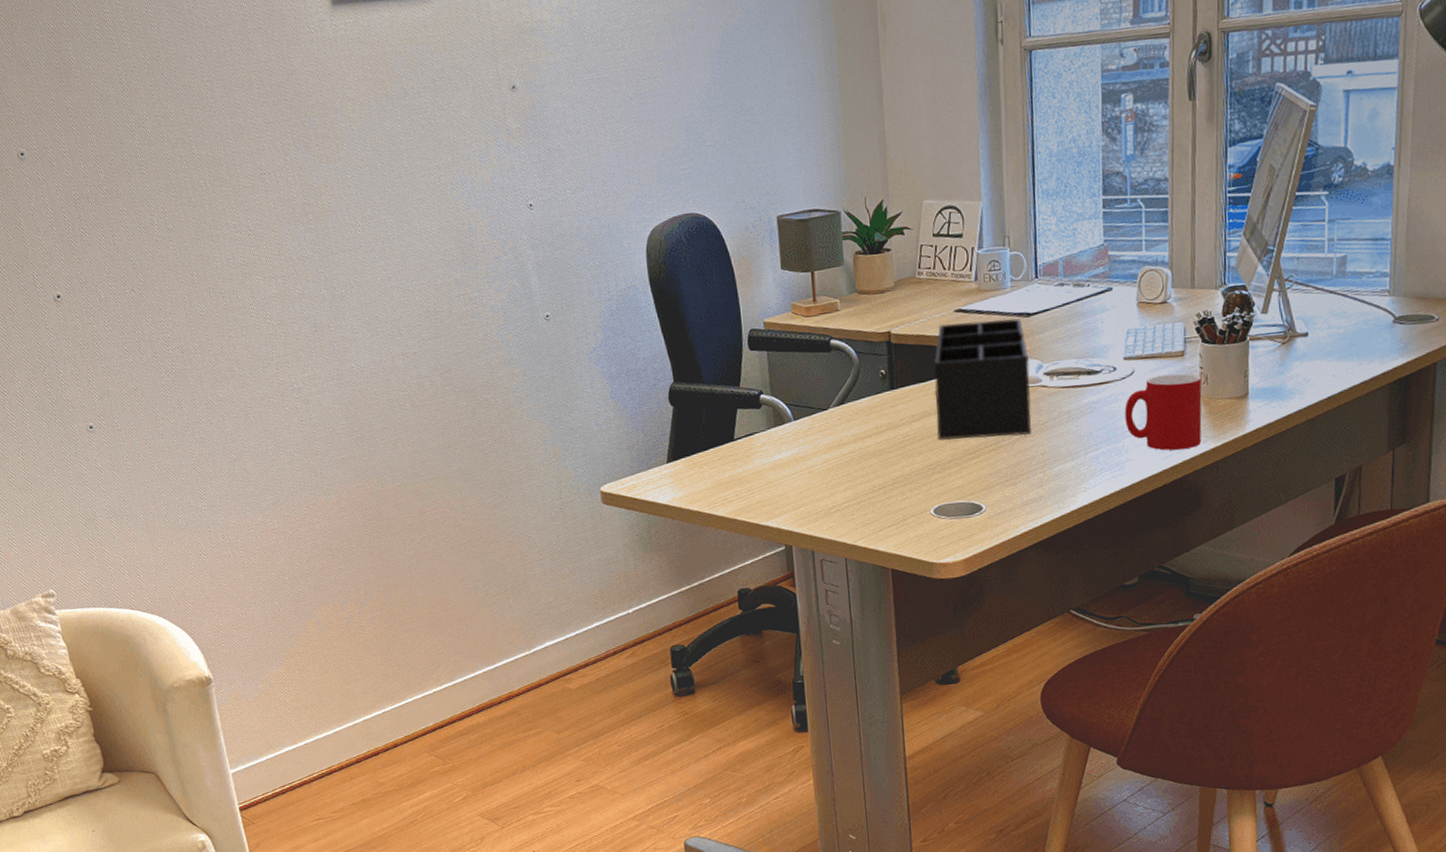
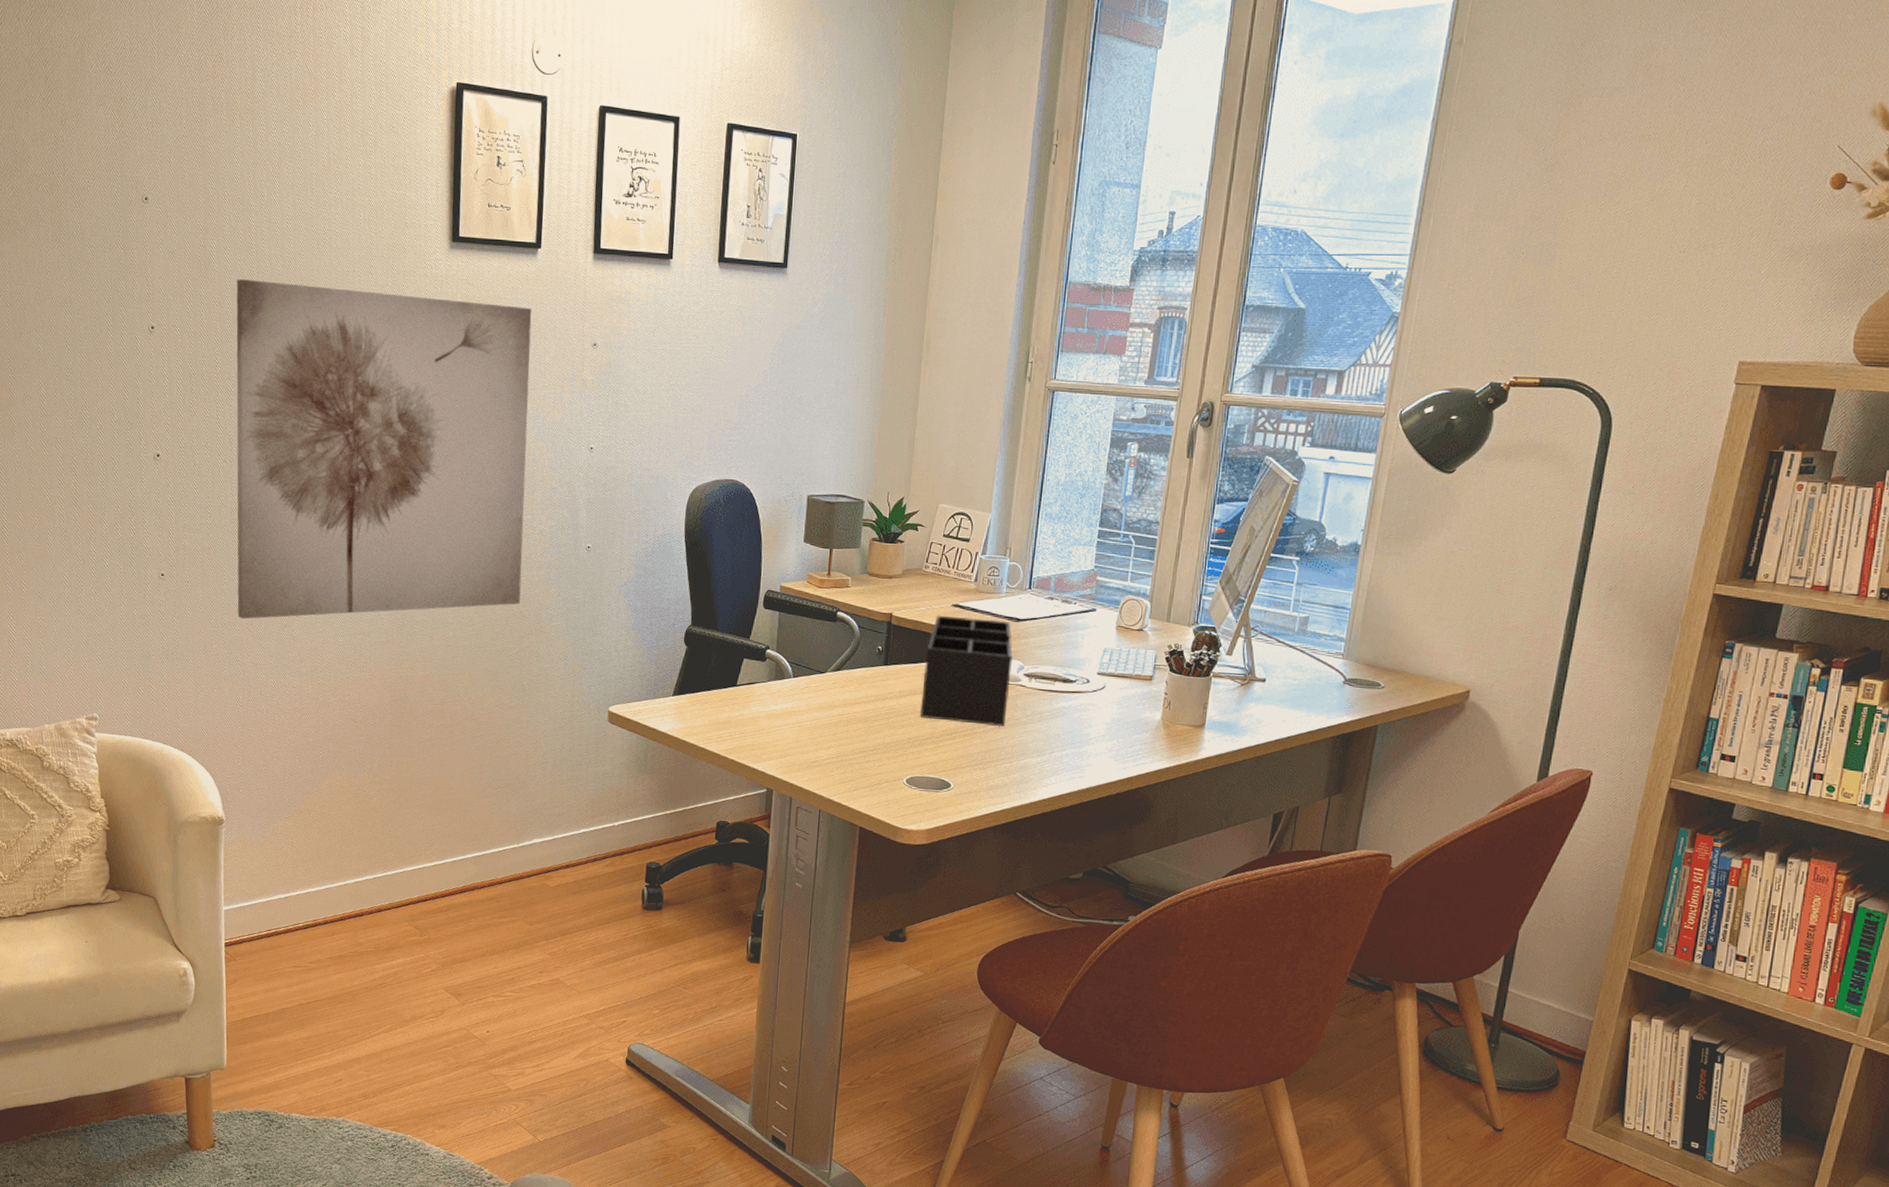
wall art: none [104,58,484,461] -> present [236,279,532,620]
cup: present [1124,373,1202,451] -> none [1091,694,1164,765]

